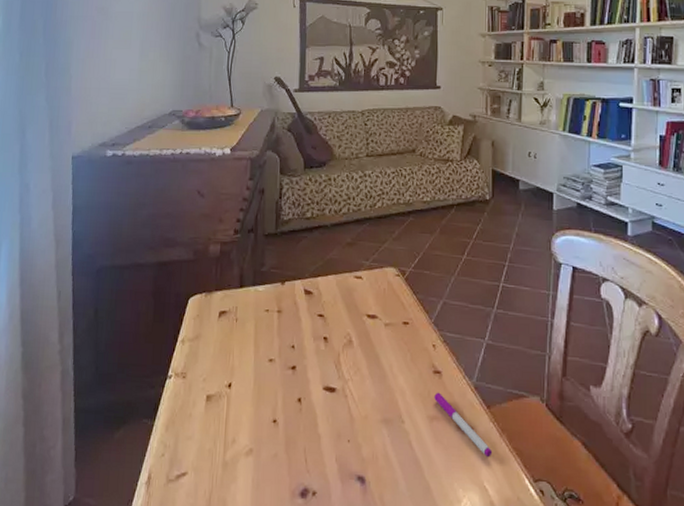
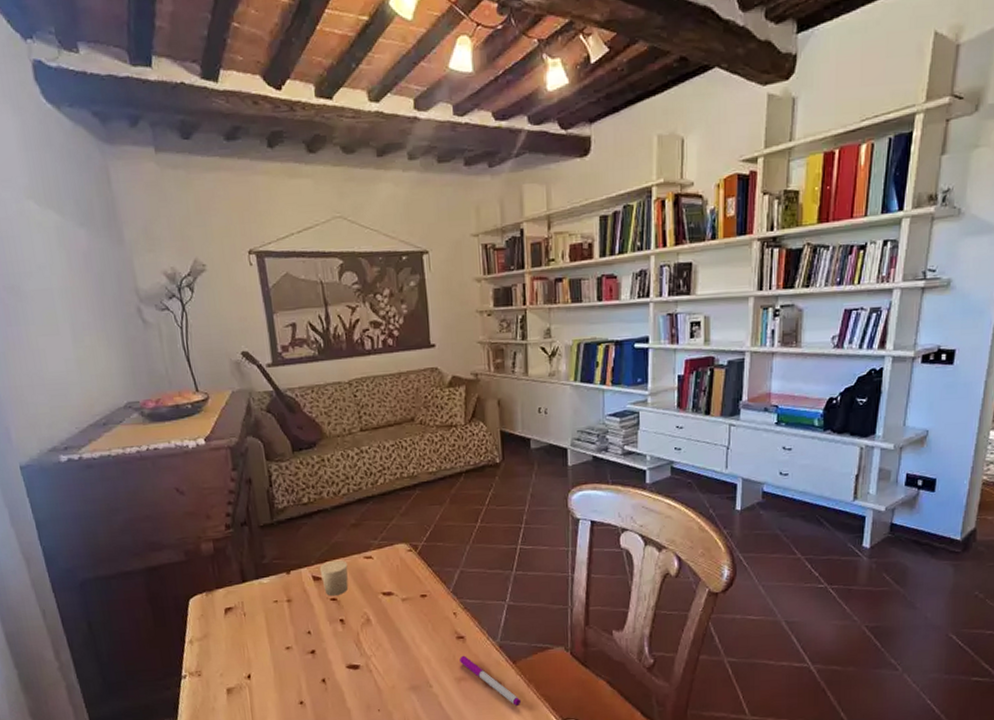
candle: none [312,275,339,313] -> present [319,559,349,597]

